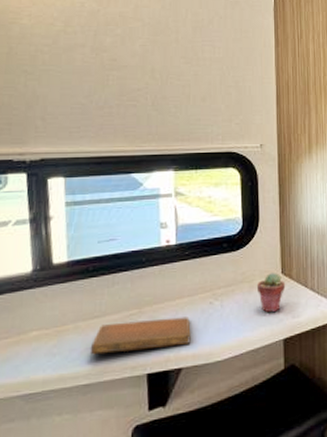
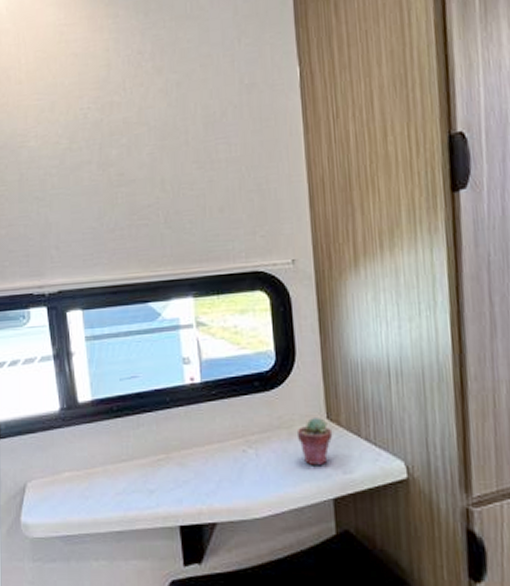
notebook: present [90,317,191,355] -> none [120,465,224,501]

